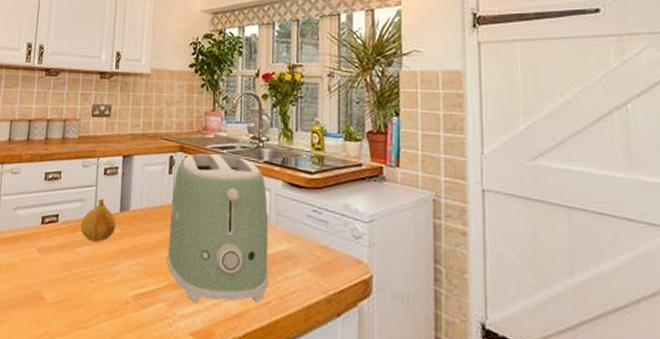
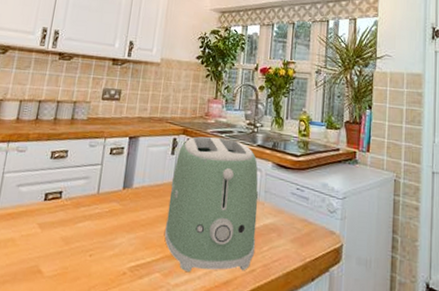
fruit: present [80,198,117,242] -> none [83,176,119,217]

